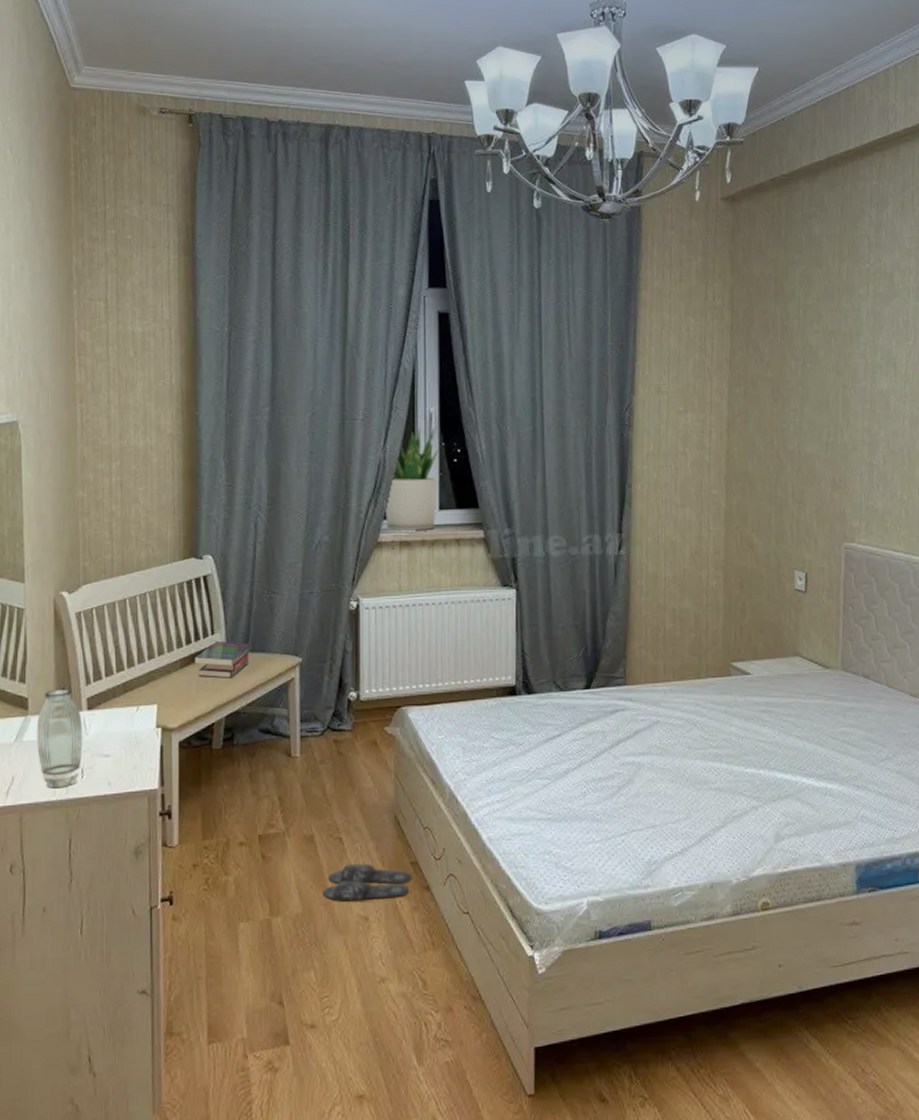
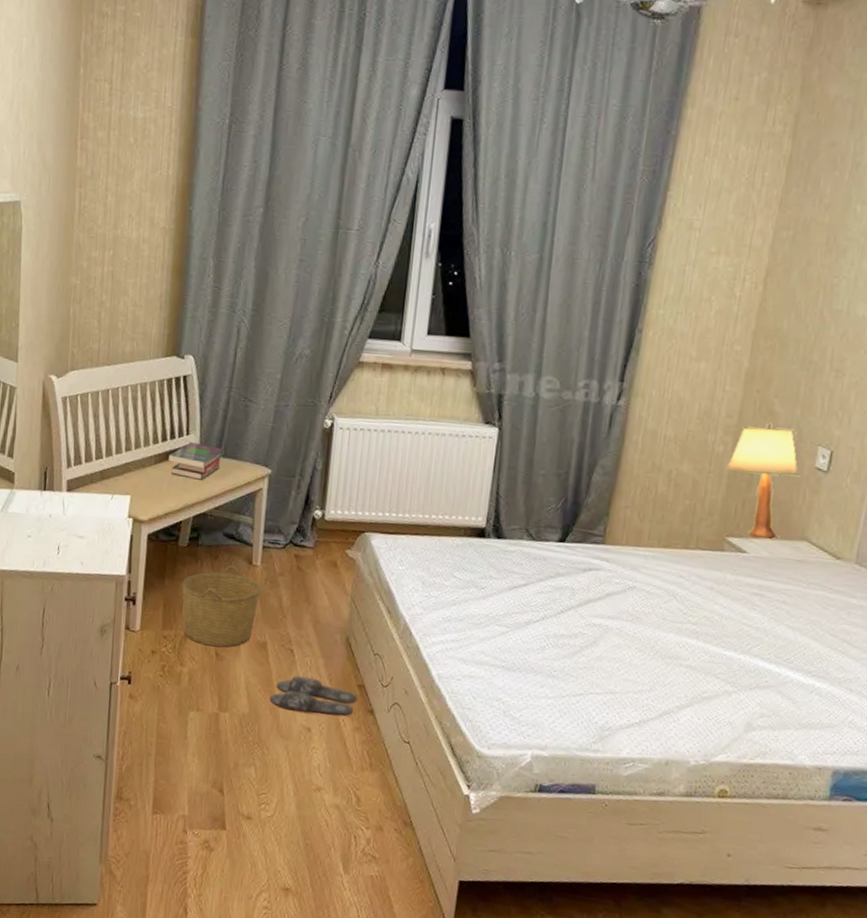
vase: present [36,688,83,789] -> none [19,467,62,561]
basket: none [220,761,303,849] -> present [182,565,262,647]
planter: present [384,427,438,531] -> none [370,244,433,355]
table lamp: none [721,555,782,659] -> present [726,423,798,540]

